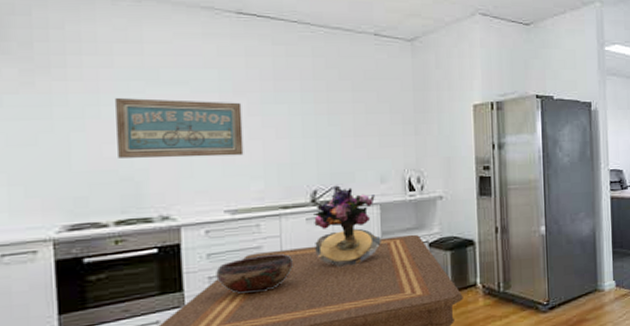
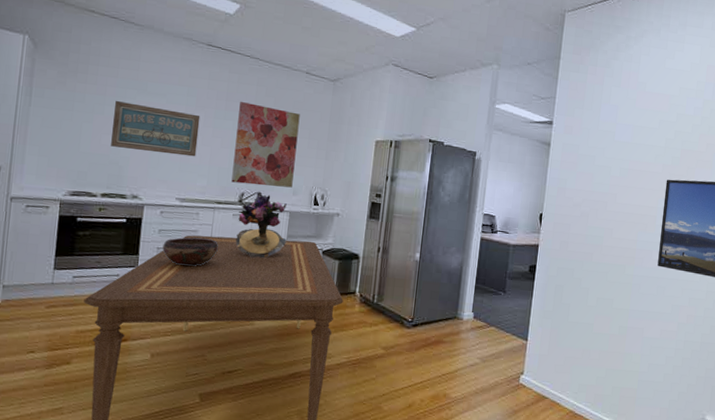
wall art: none [293,78,378,180] -> present [231,101,300,188]

